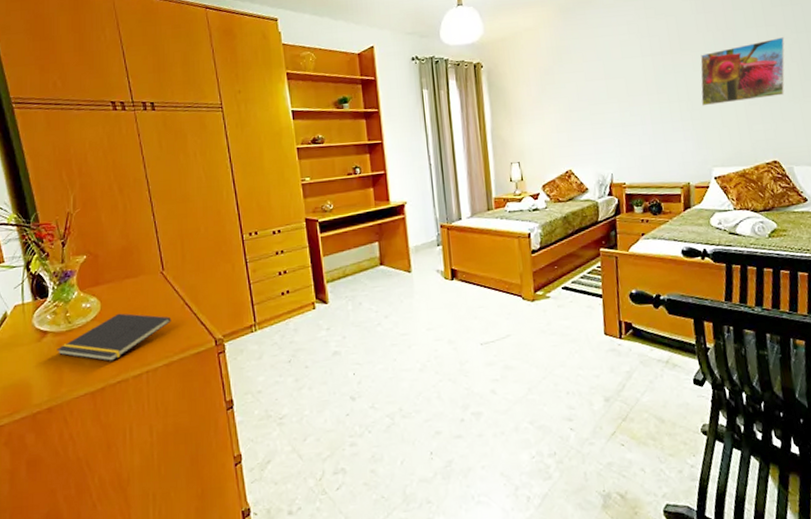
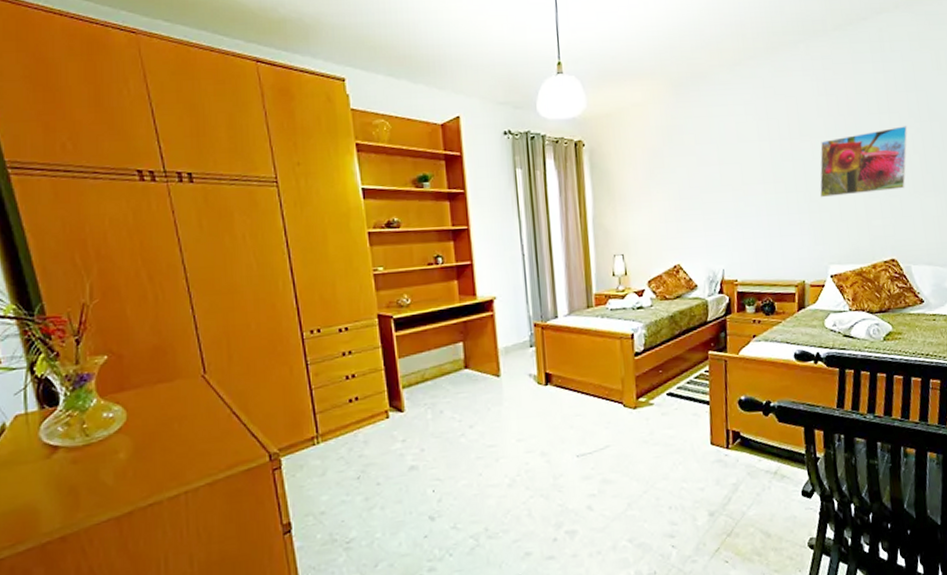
notepad: present [56,313,171,361] -> none [71,424,216,481]

